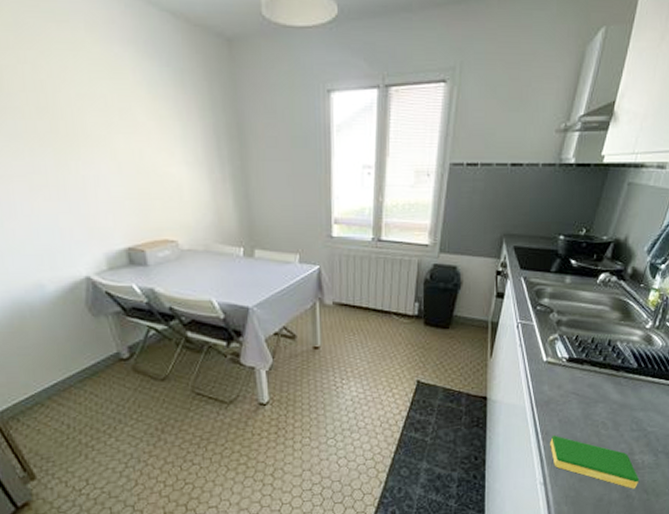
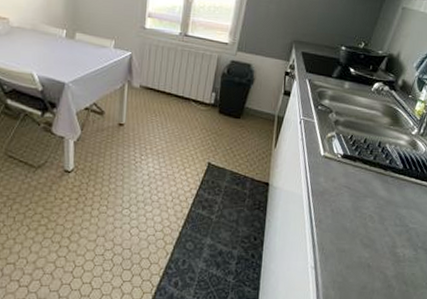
dish sponge: present [550,436,640,489] -> none [322,224,400,280]

